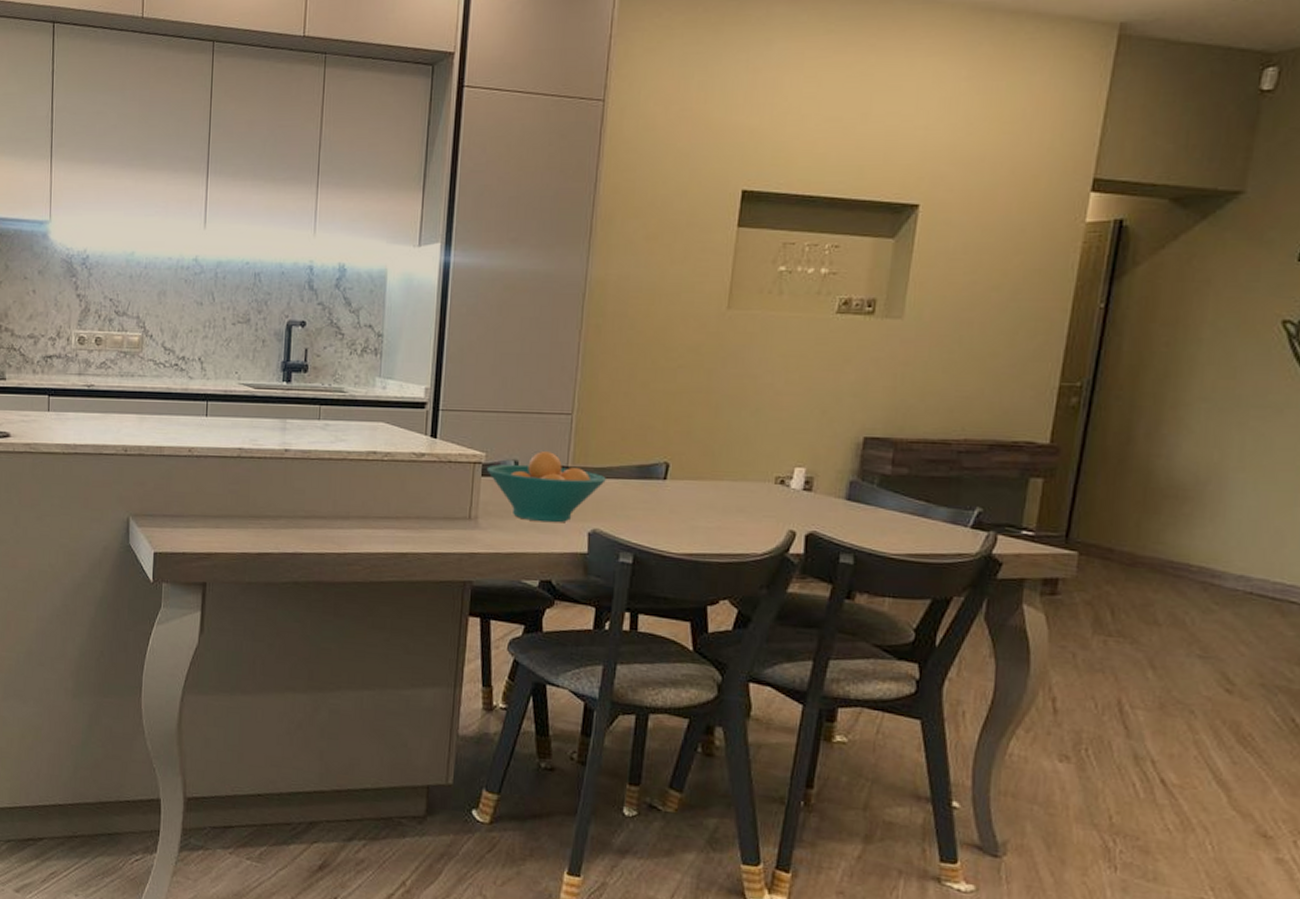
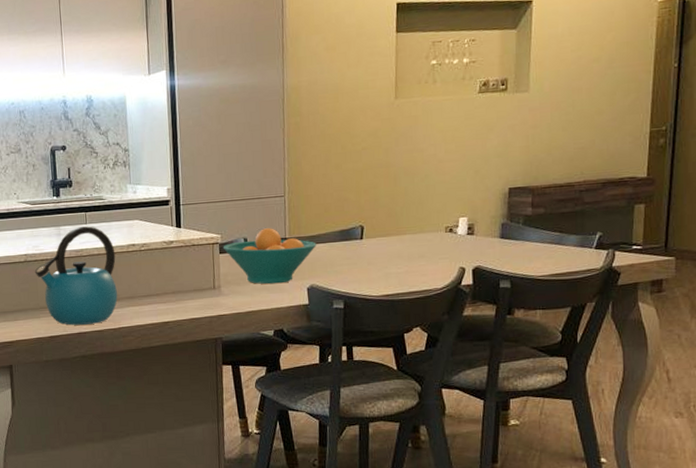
kettle: none [248,422,351,544] -> present [34,226,118,325]

